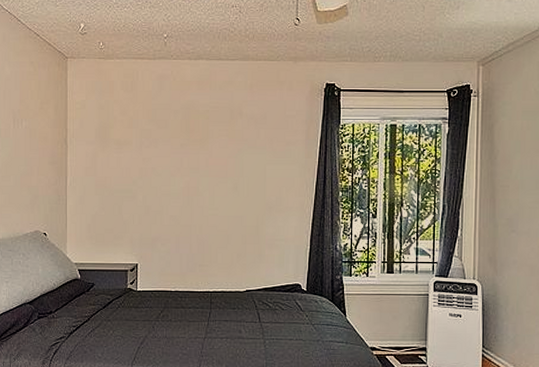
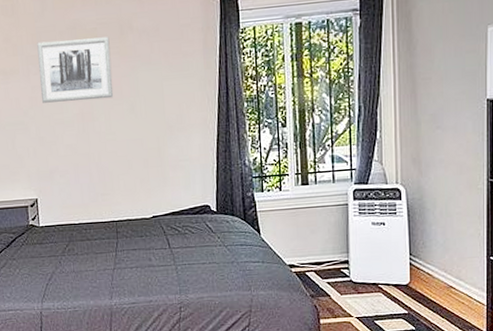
wall art: none [151,118,220,176] -> present [37,37,114,103]

